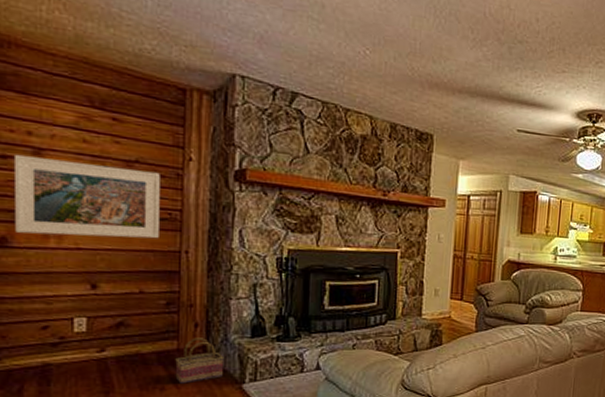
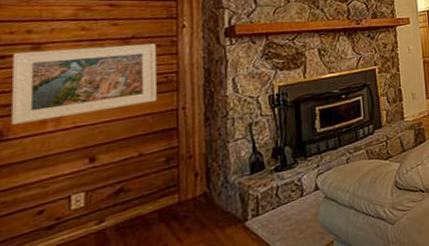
basket: present [175,337,223,384] -> none [177,185,225,237]

